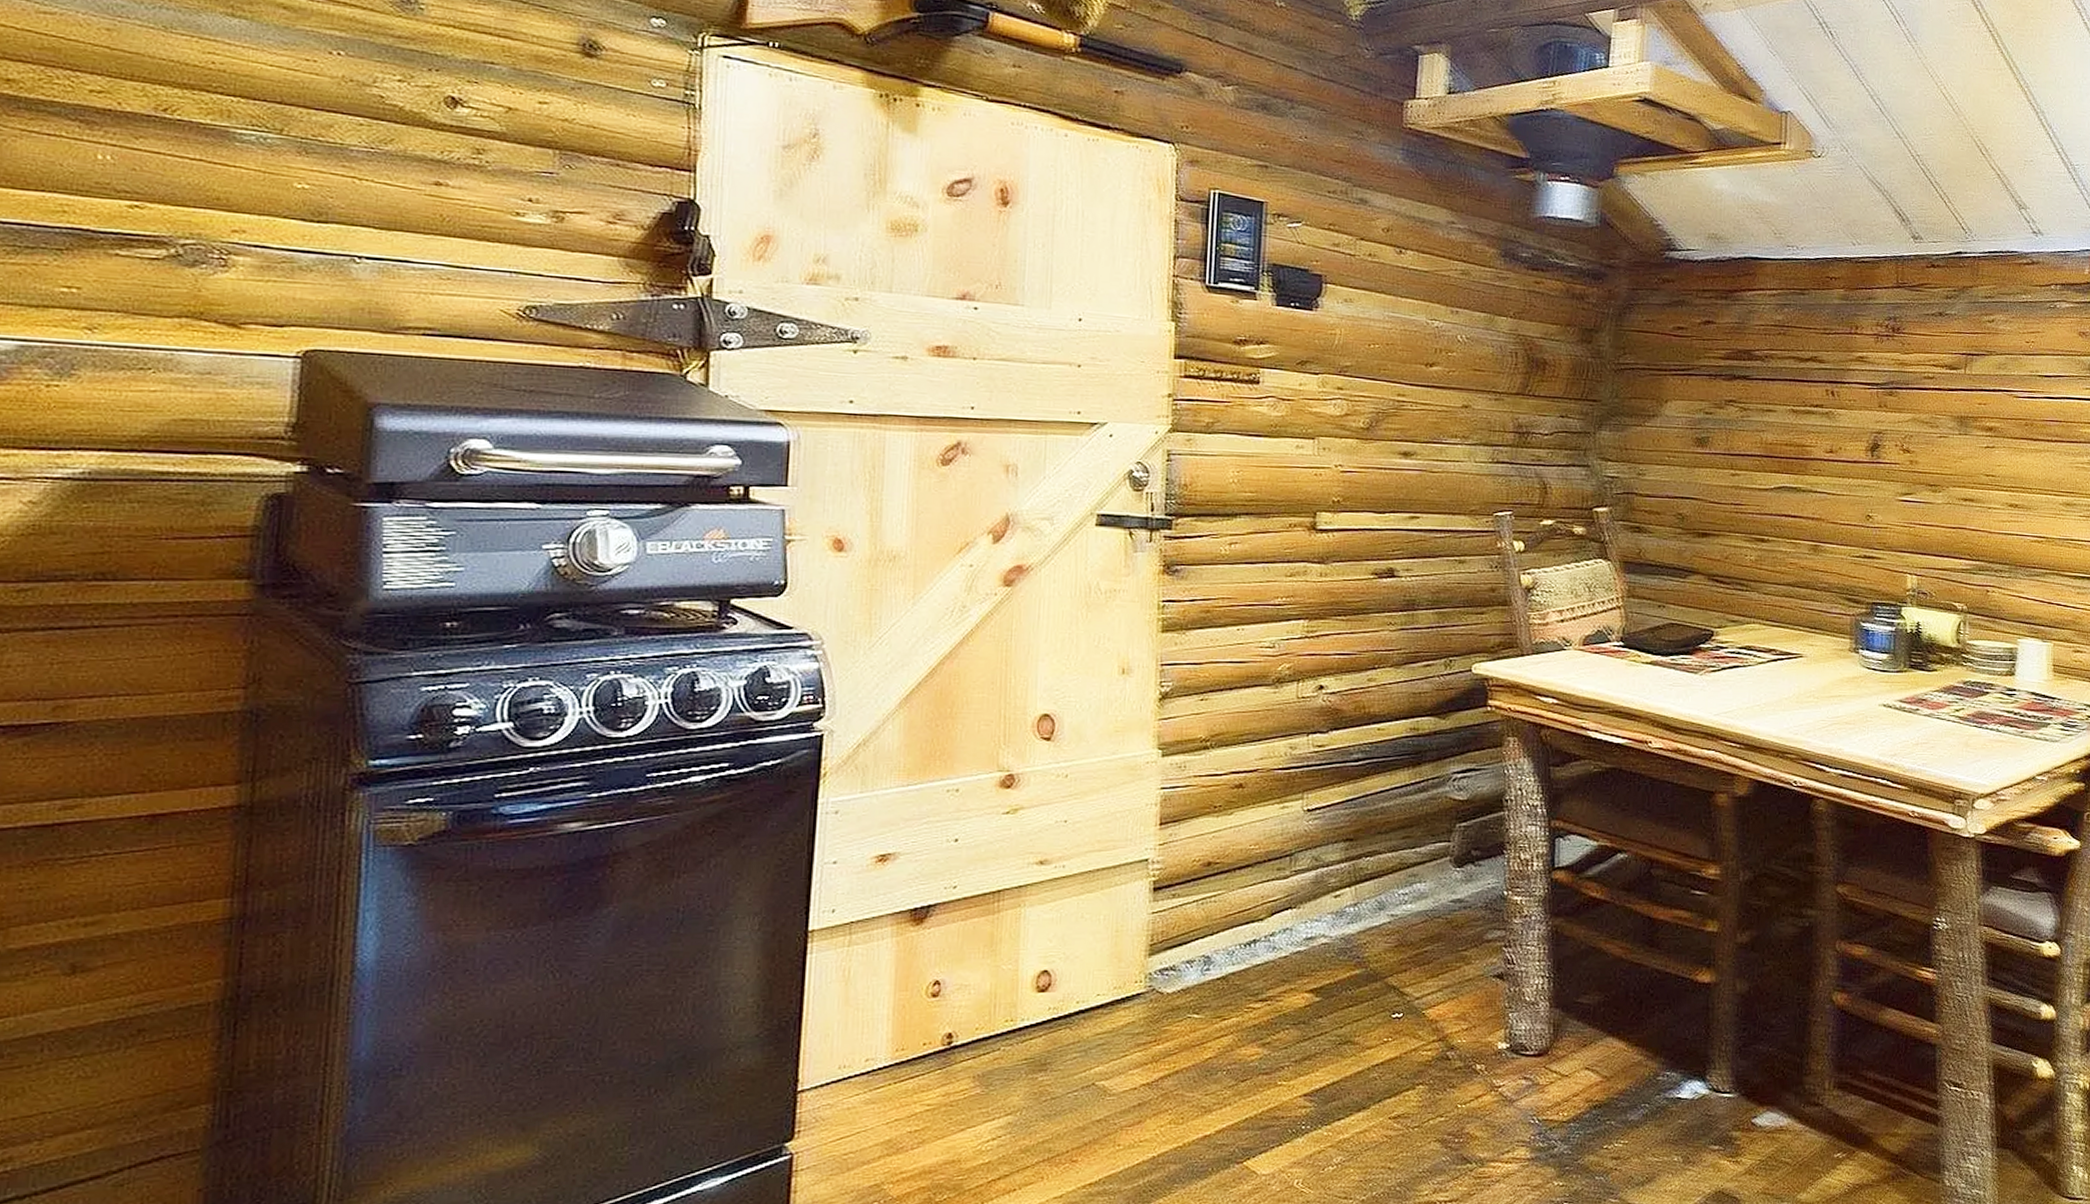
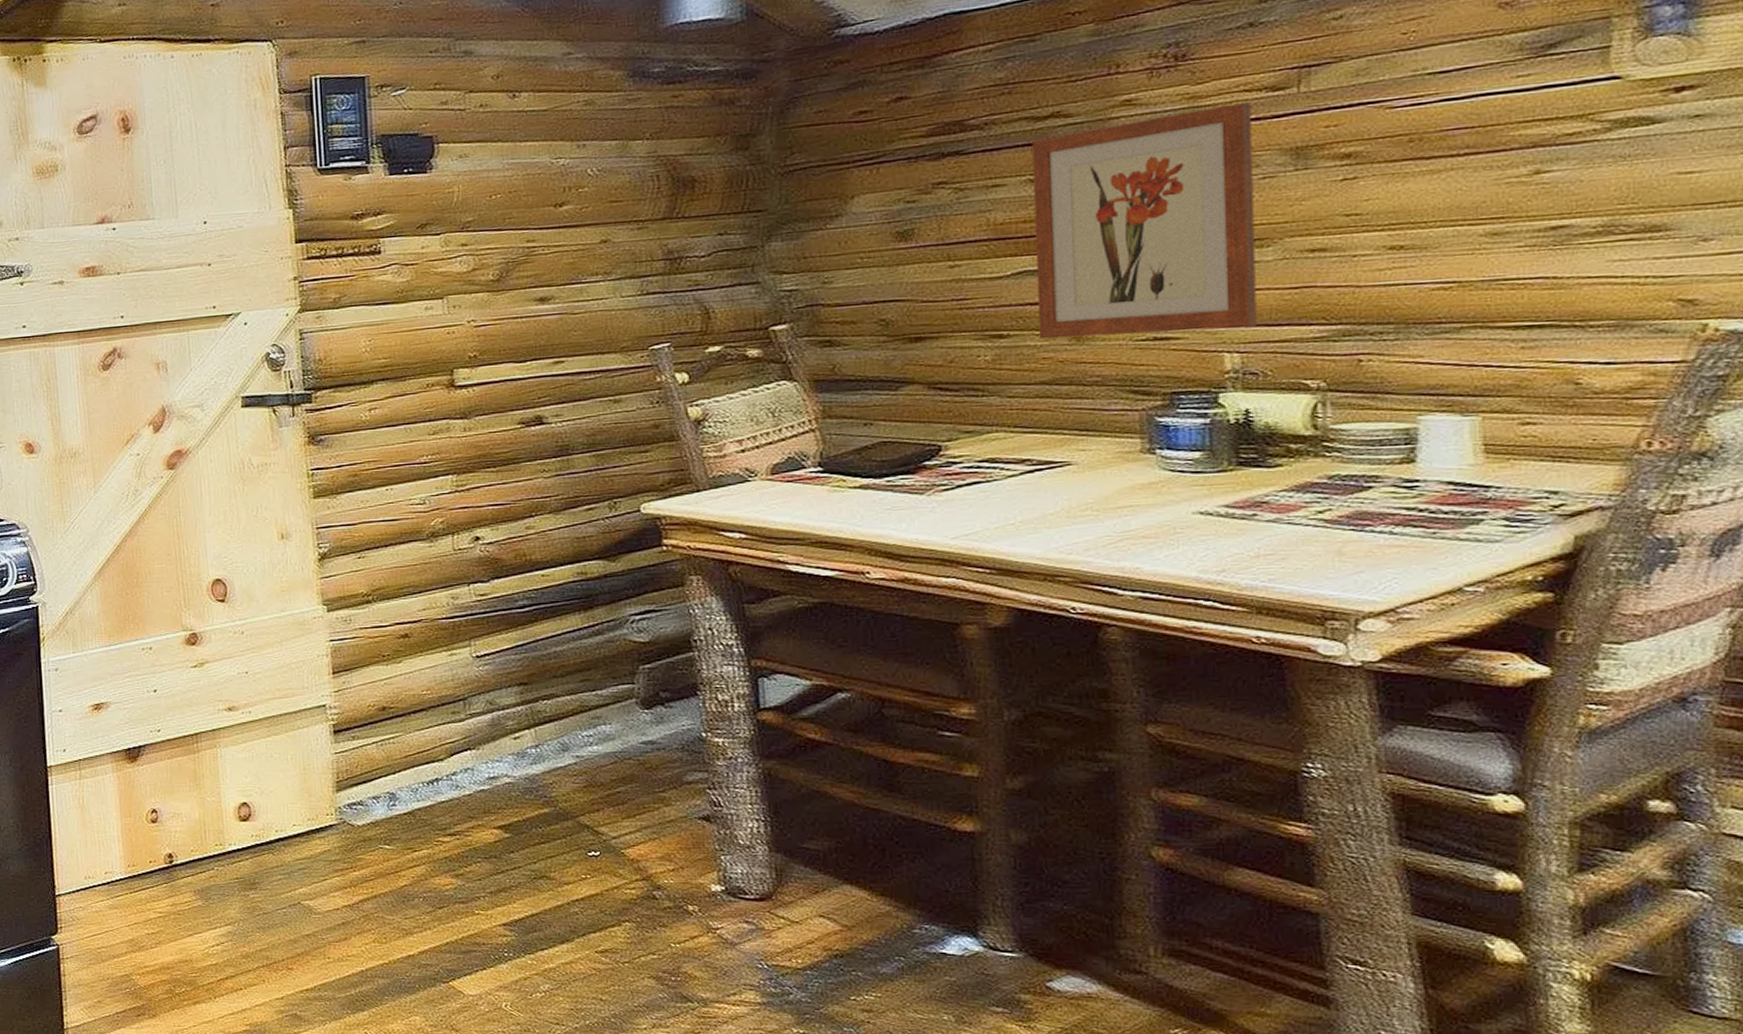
wall art: none [1789,374,1936,555] -> present [1032,102,1257,340]

